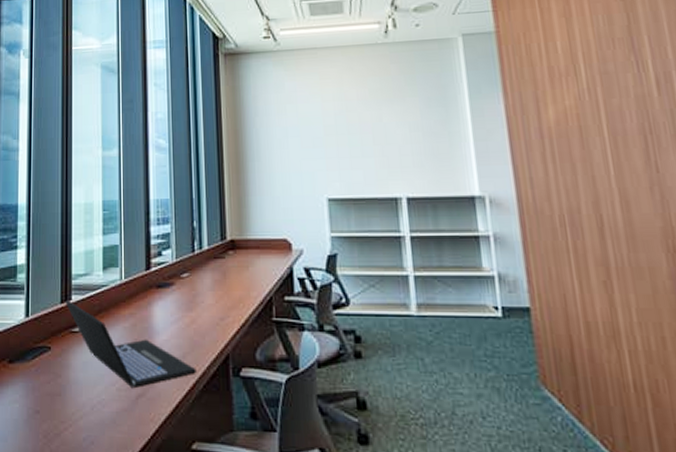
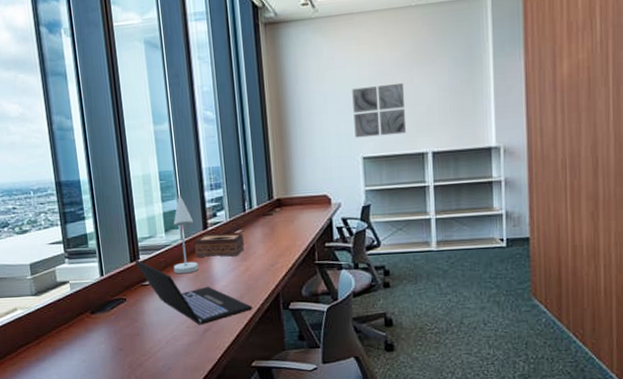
desk lamp: none [108,228,137,322] -> present [173,195,199,274]
tissue box: none [135,276,191,305] -> present [194,233,245,257]
wall art: none [315,120,377,177] -> present [352,82,407,138]

